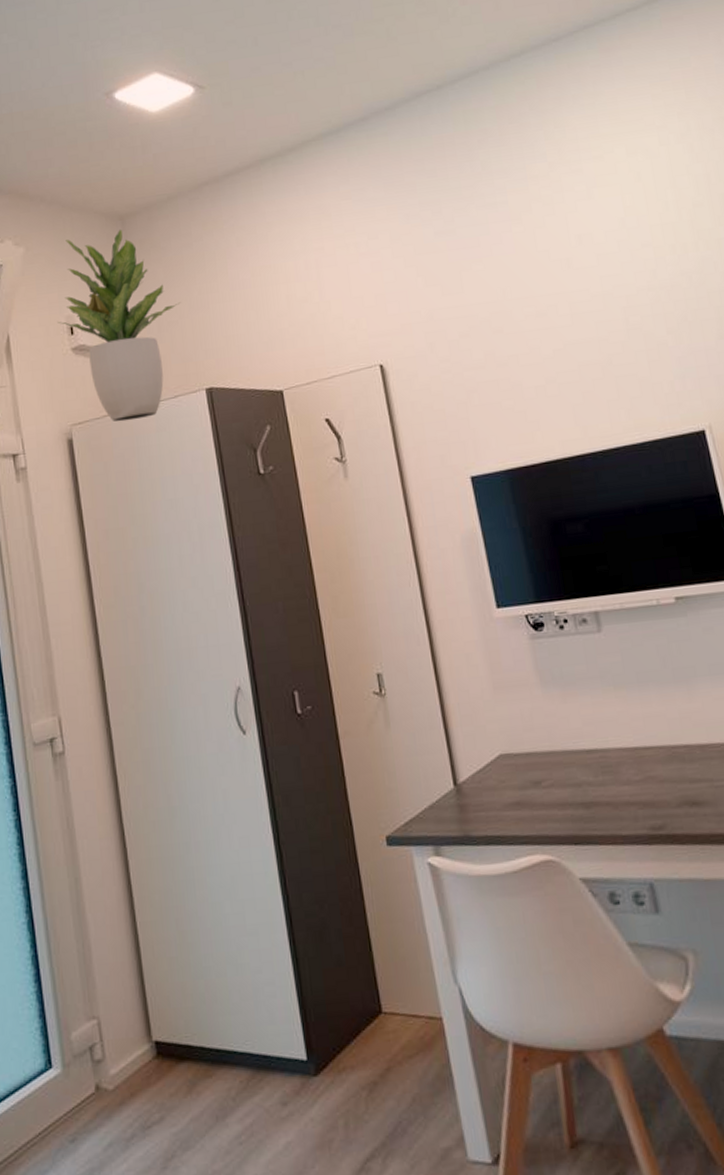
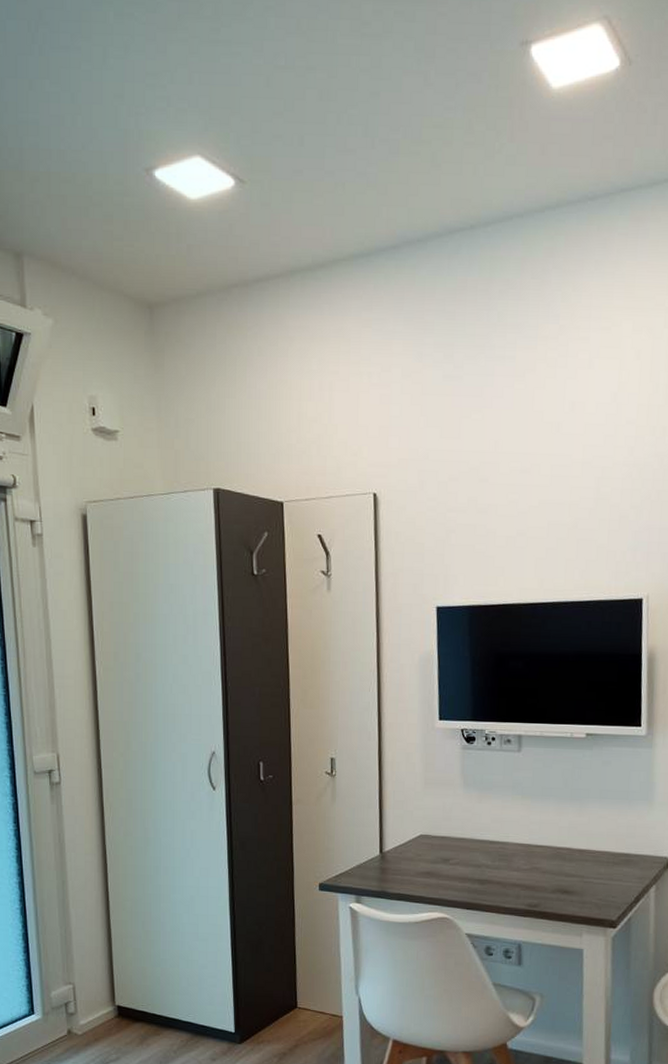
potted plant: present [57,229,181,422] -> none [80,317,199,507]

